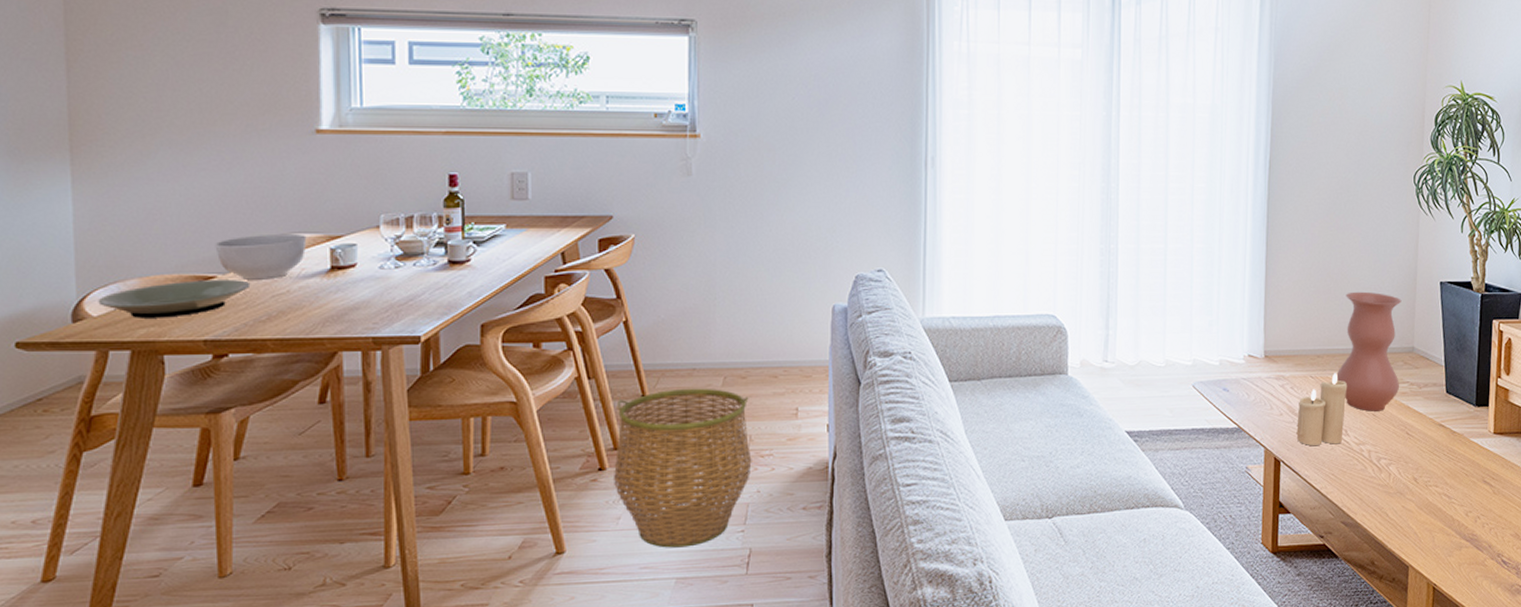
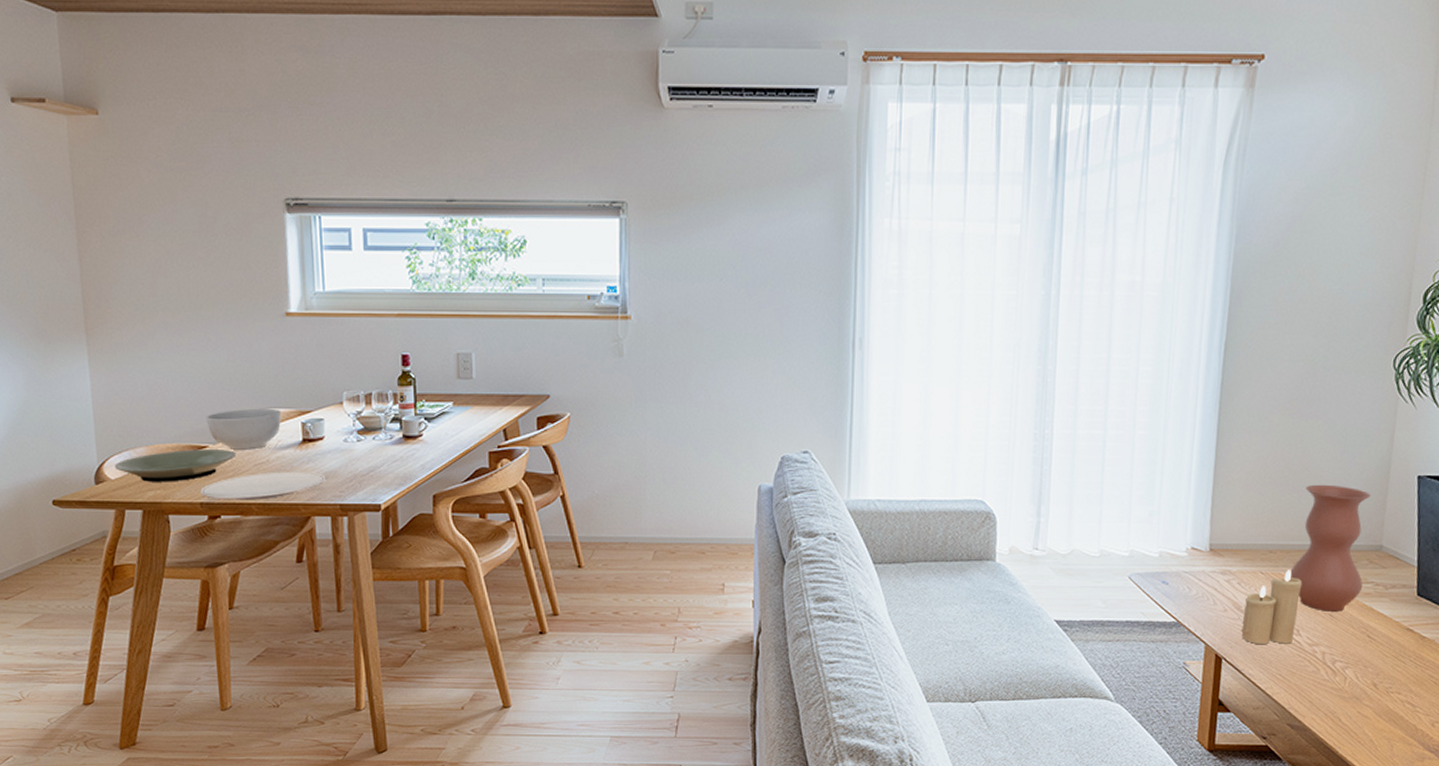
plate: none [204,302,357,336] -> present [200,471,326,500]
basket: present [613,388,752,548] -> none [552,561,681,709]

